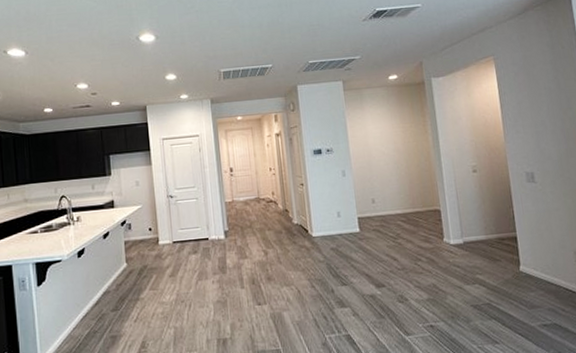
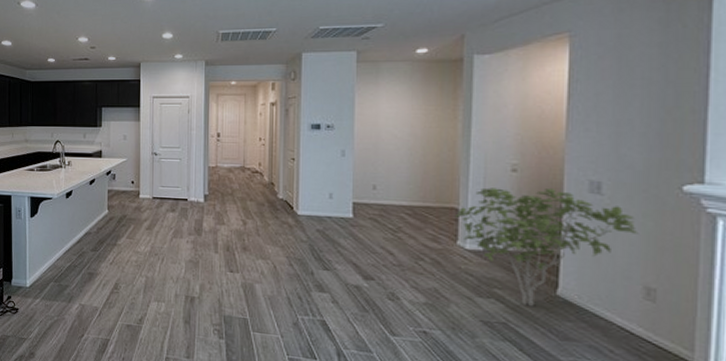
shrub: none [439,183,564,286] -> present [456,188,639,307]

